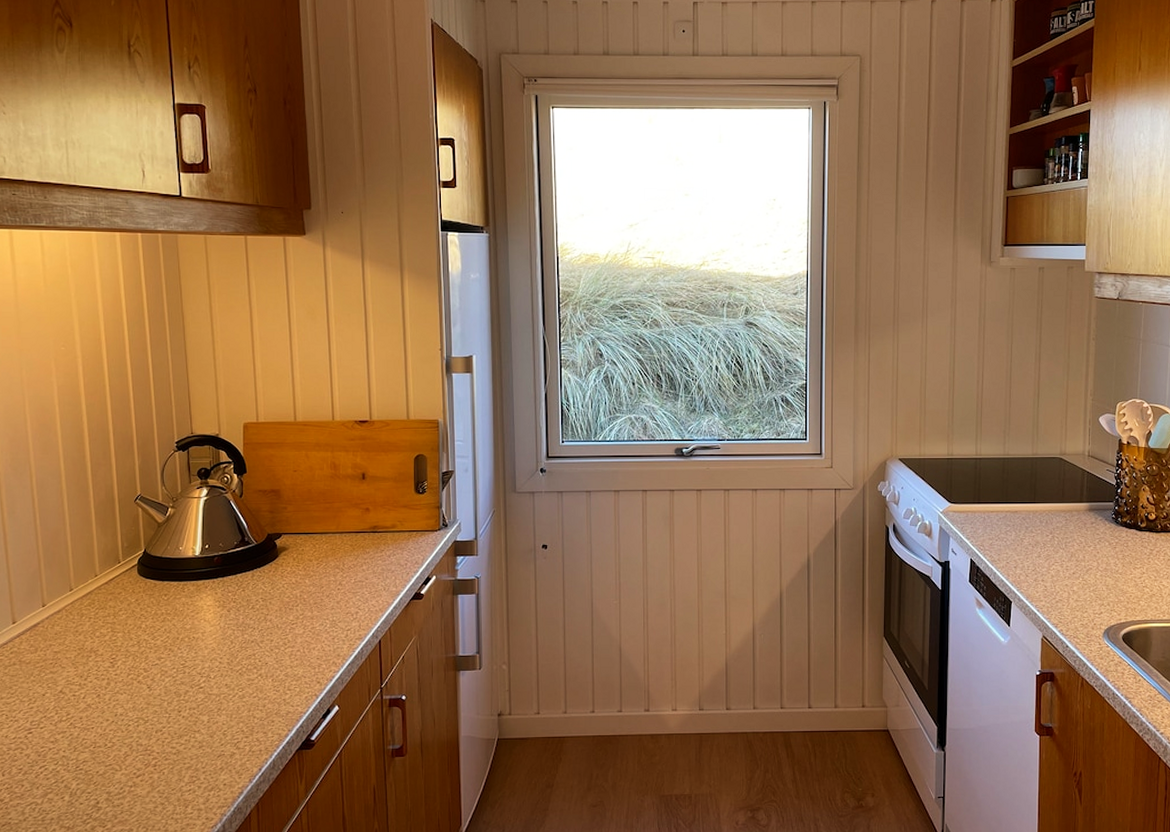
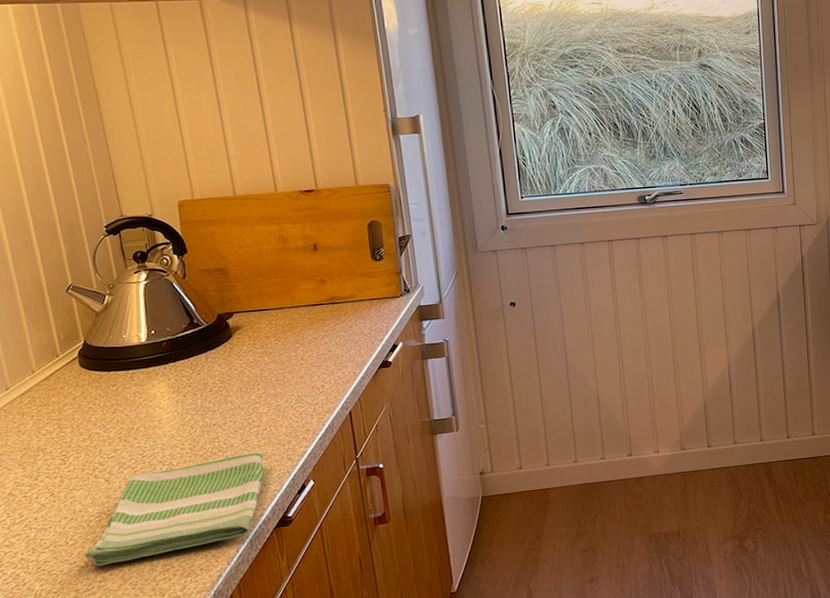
dish towel: none [119,672,294,771] -> present [84,451,265,567]

